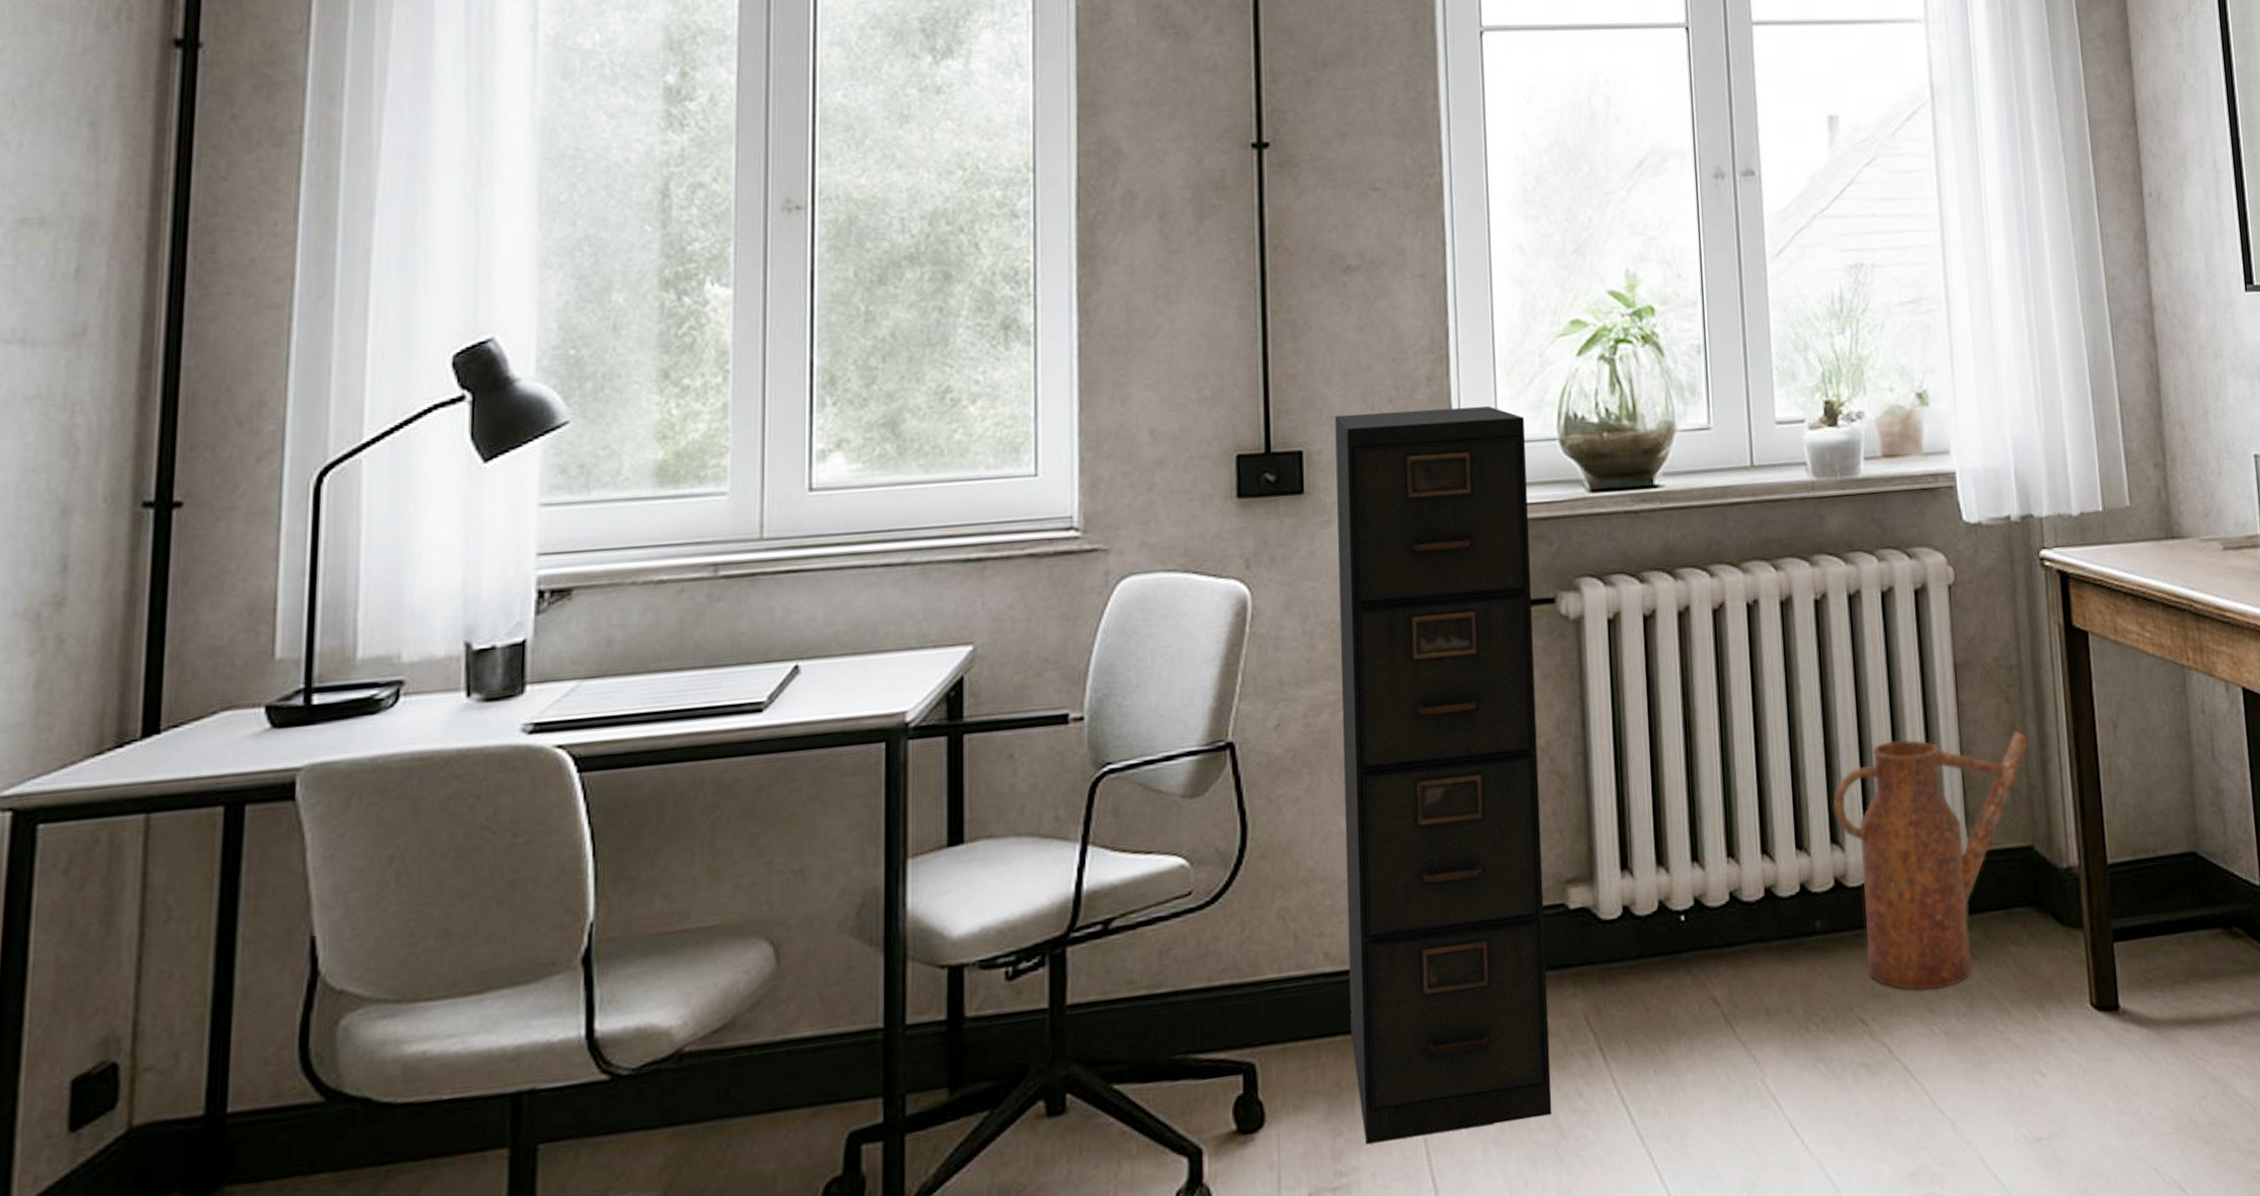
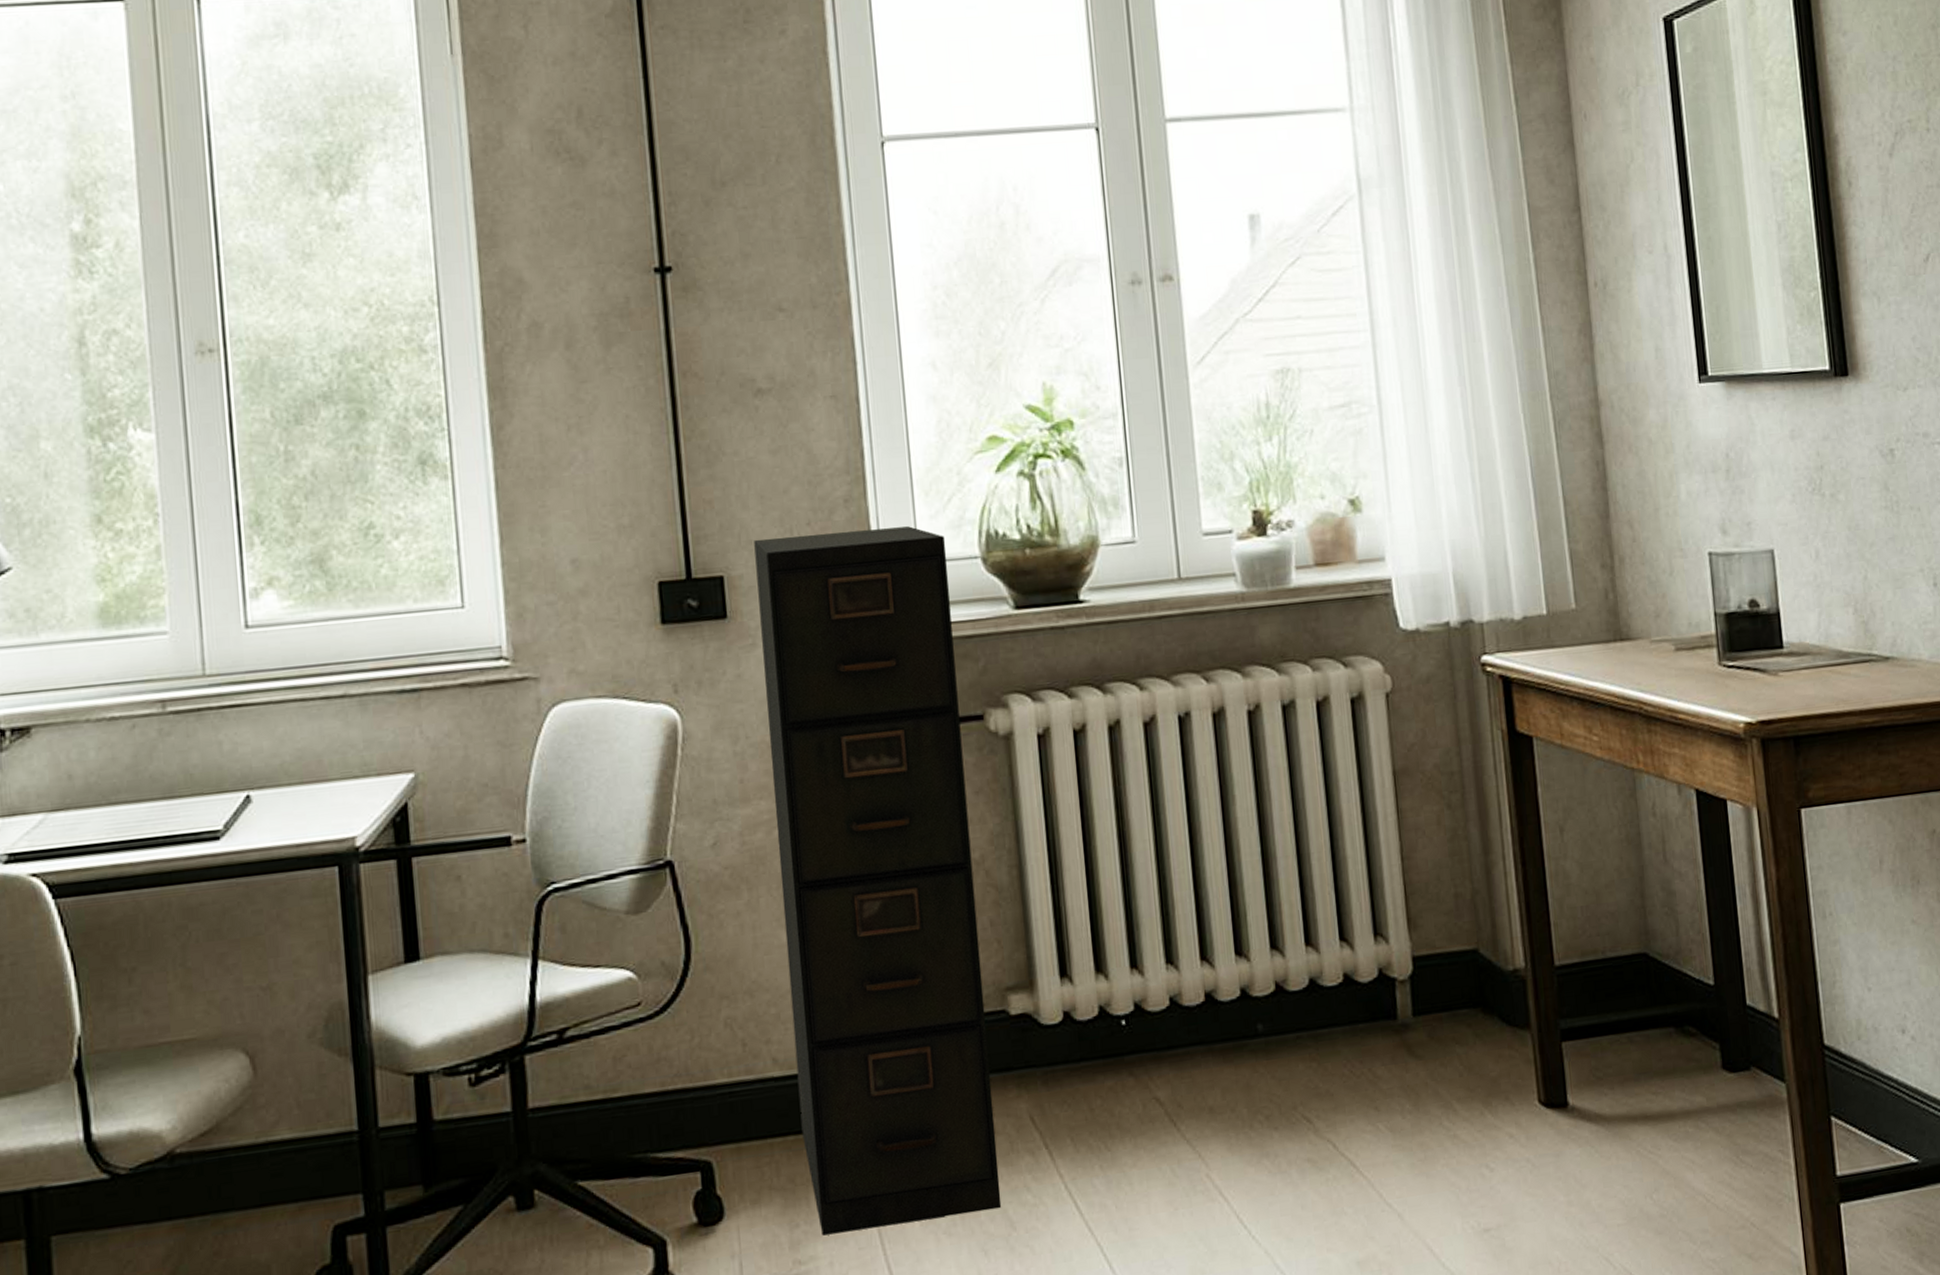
watering can: present [1833,731,2030,990] -> none [1272,836,1473,1090]

